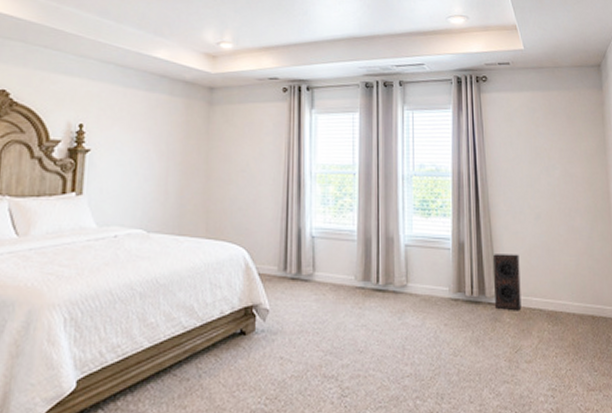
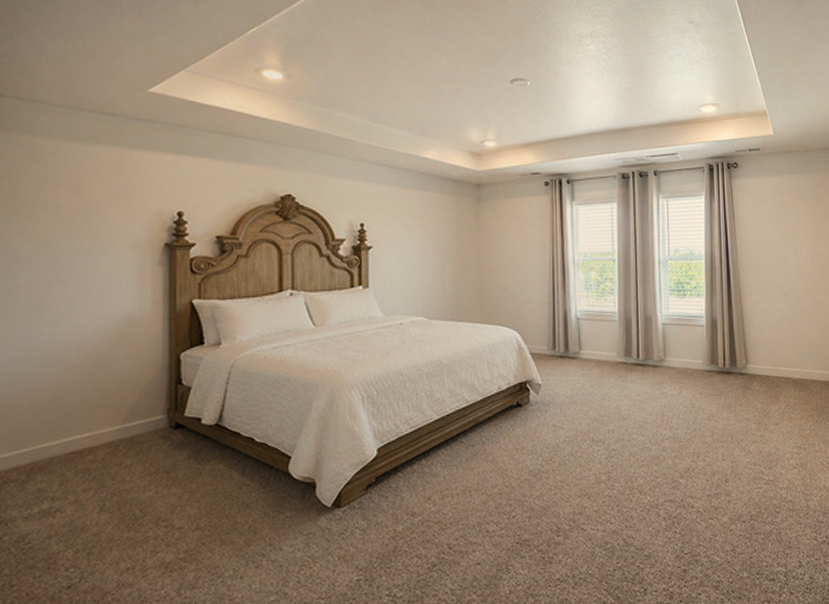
speaker: present [493,254,522,311] -> none [744,328,770,380]

